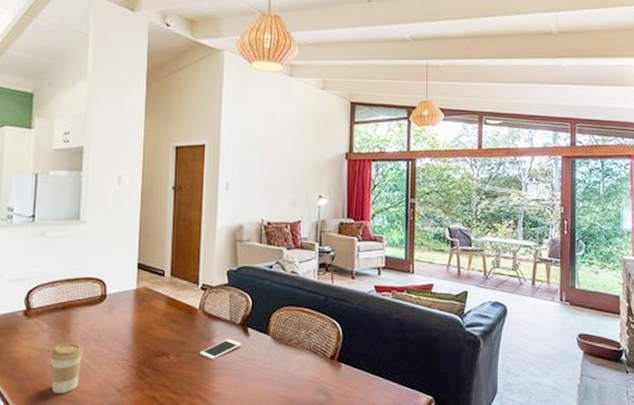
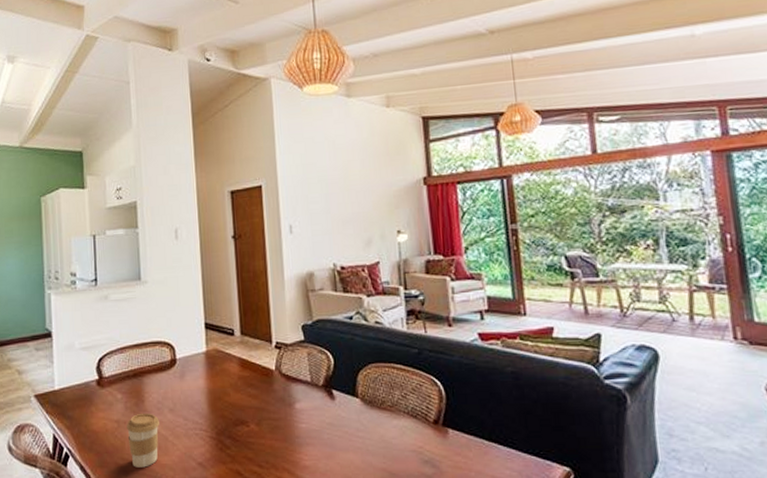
cell phone: present [199,338,242,360] -> none [281,402,328,428]

